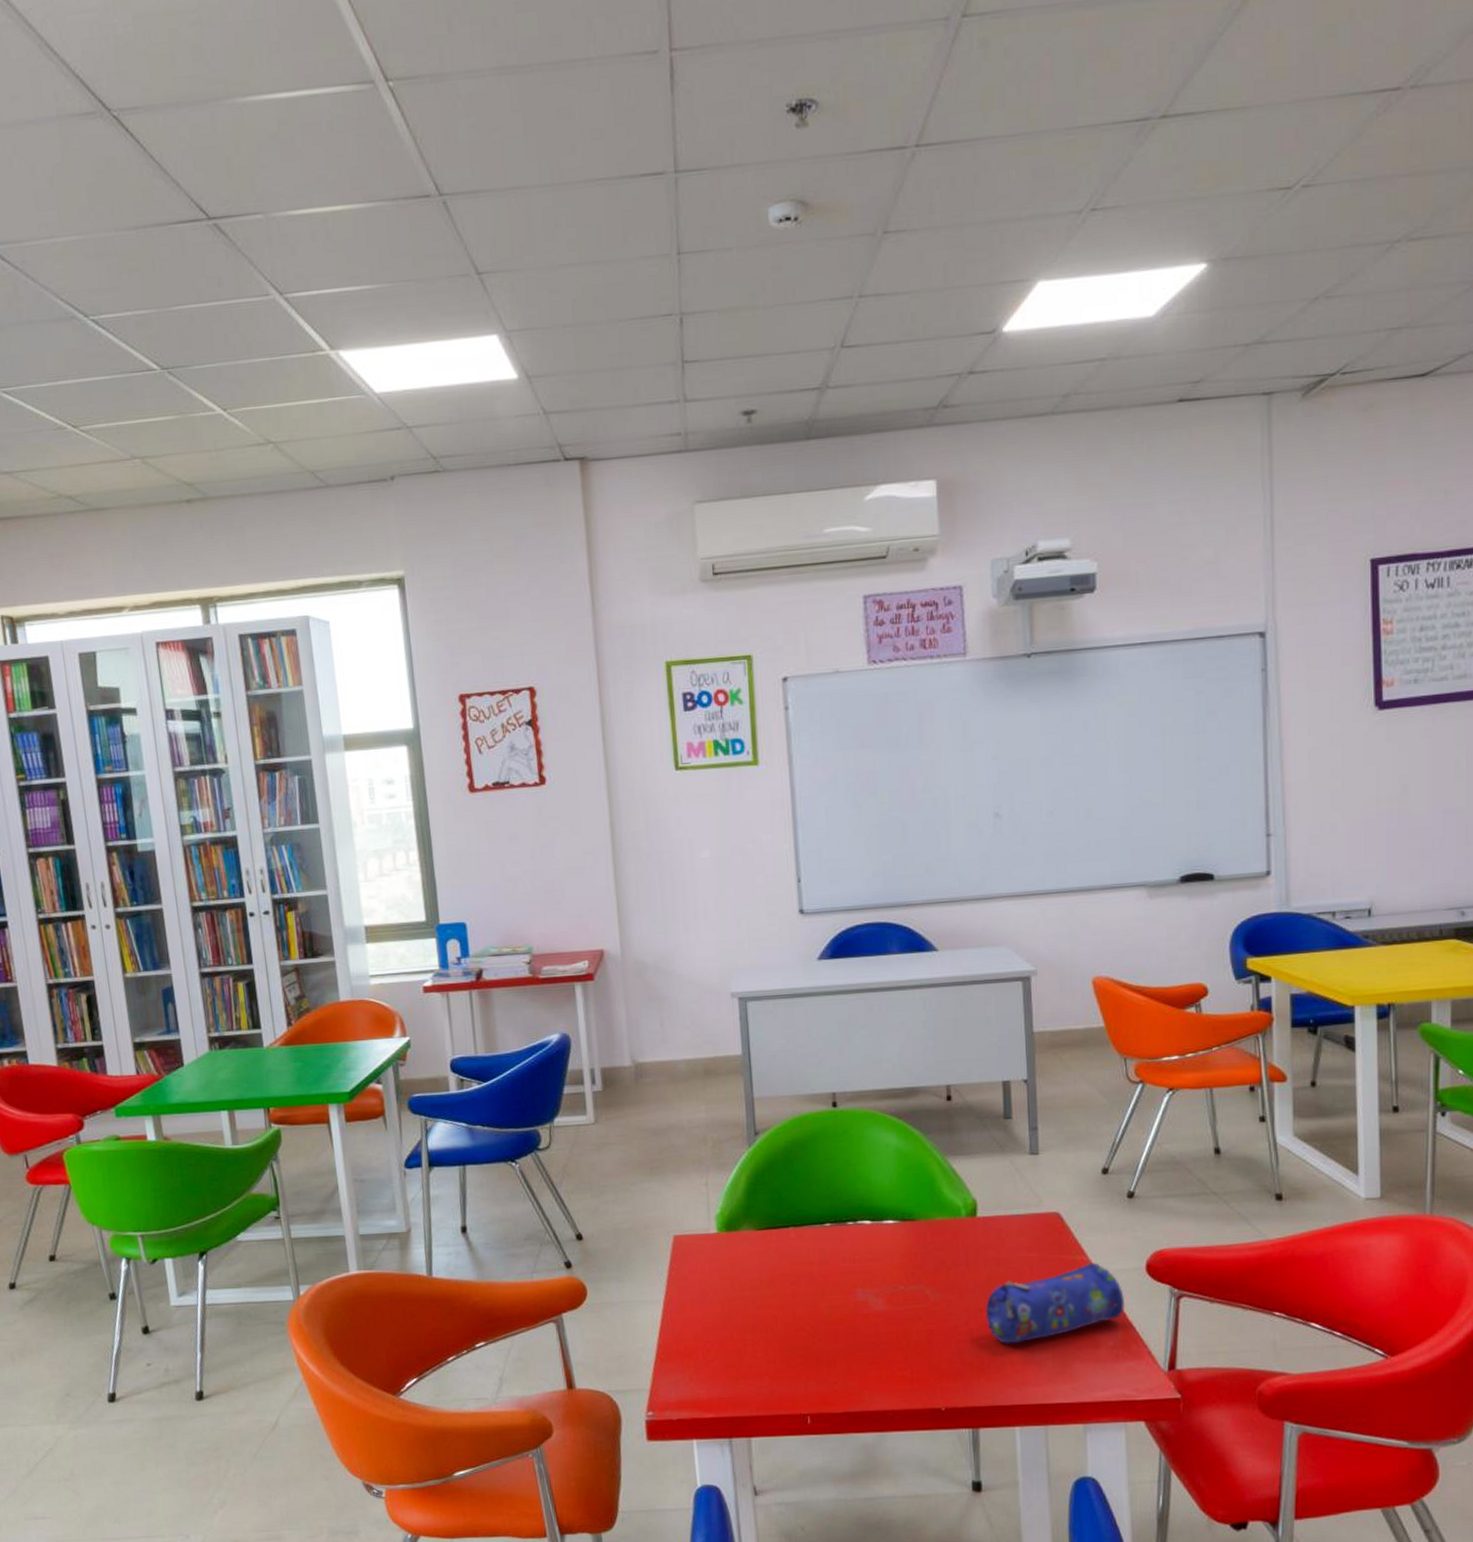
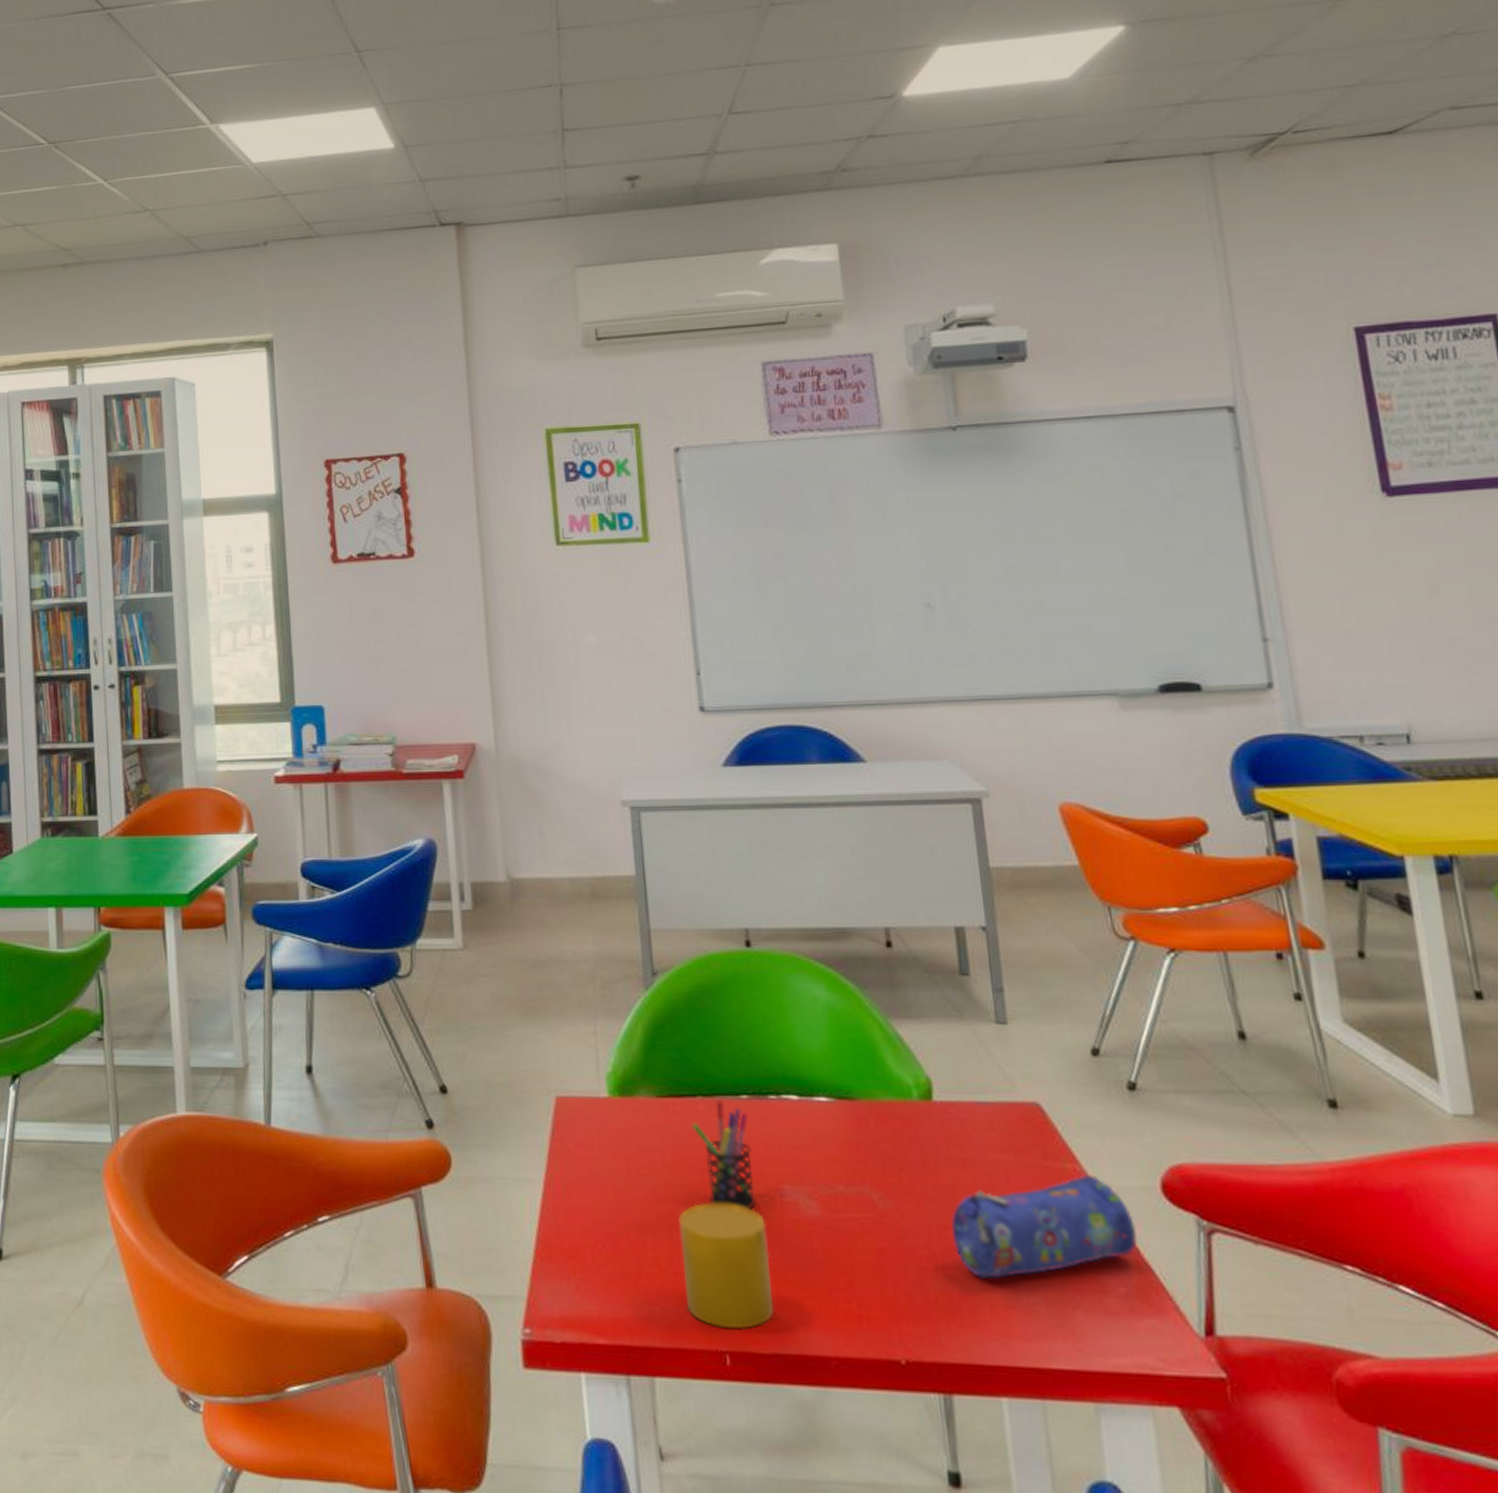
cup: none [773,1305,845,1398] -> present [679,1202,773,1330]
pen holder: none [785,1229,834,1310] -> present [692,1100,756,1210]

